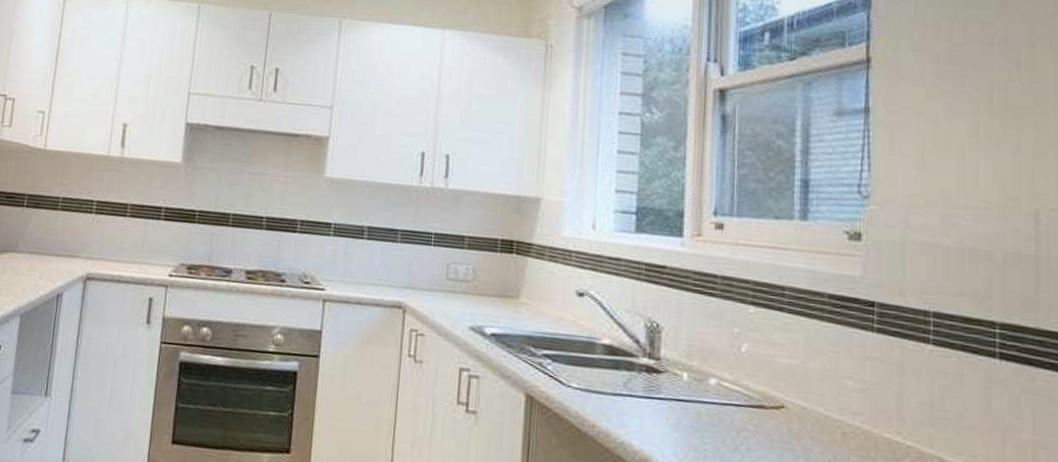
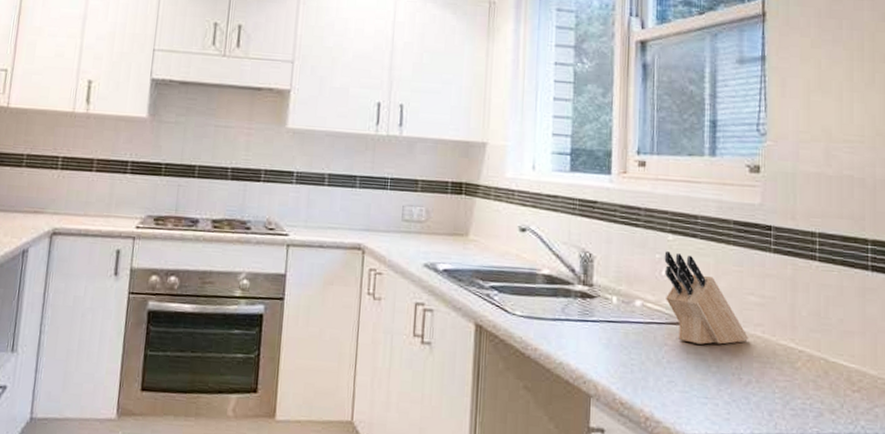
knife block: none [744,325,844,434] -> present [664,251,748,345]

